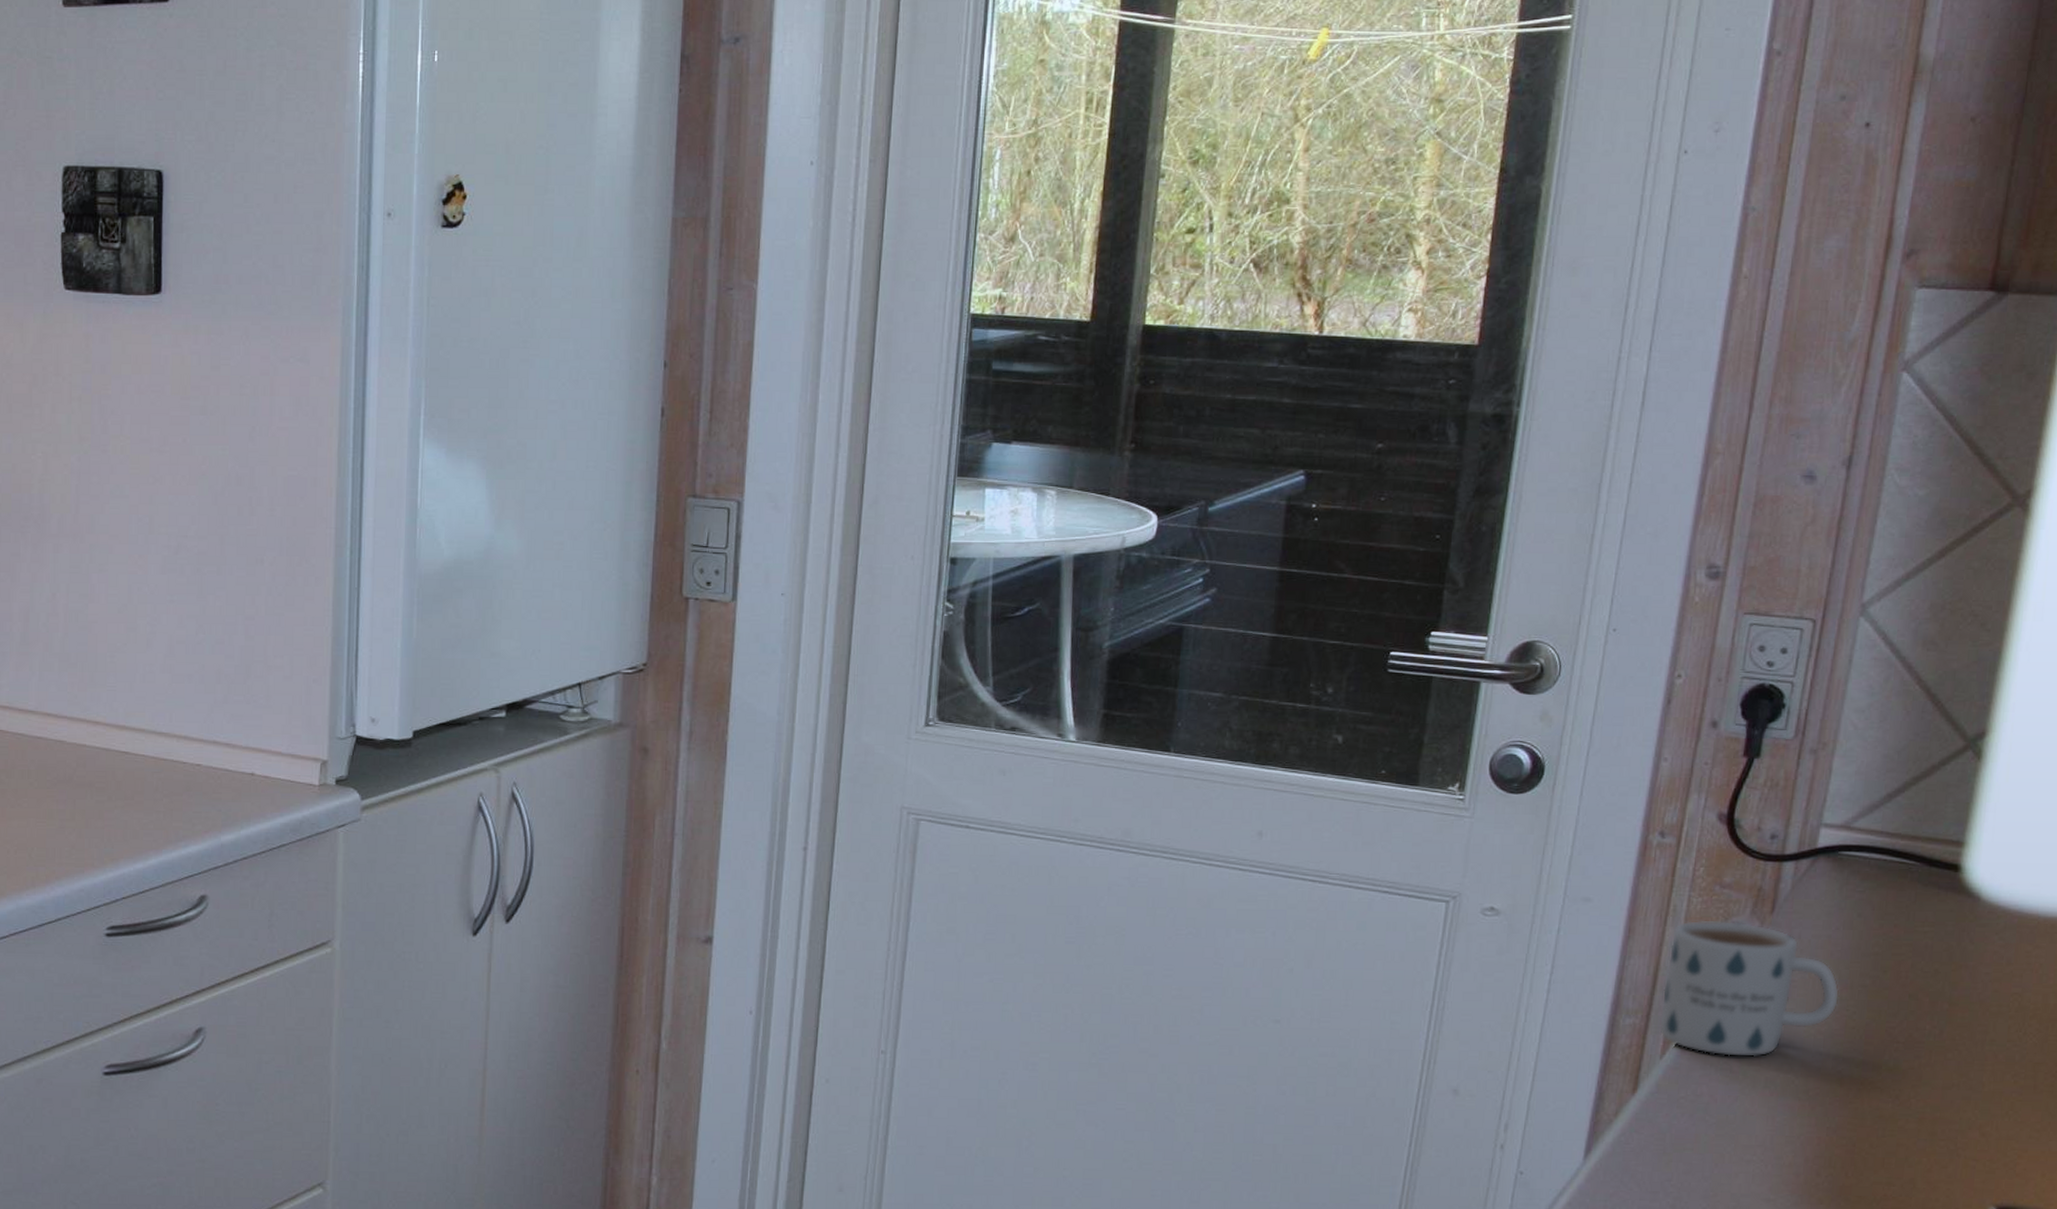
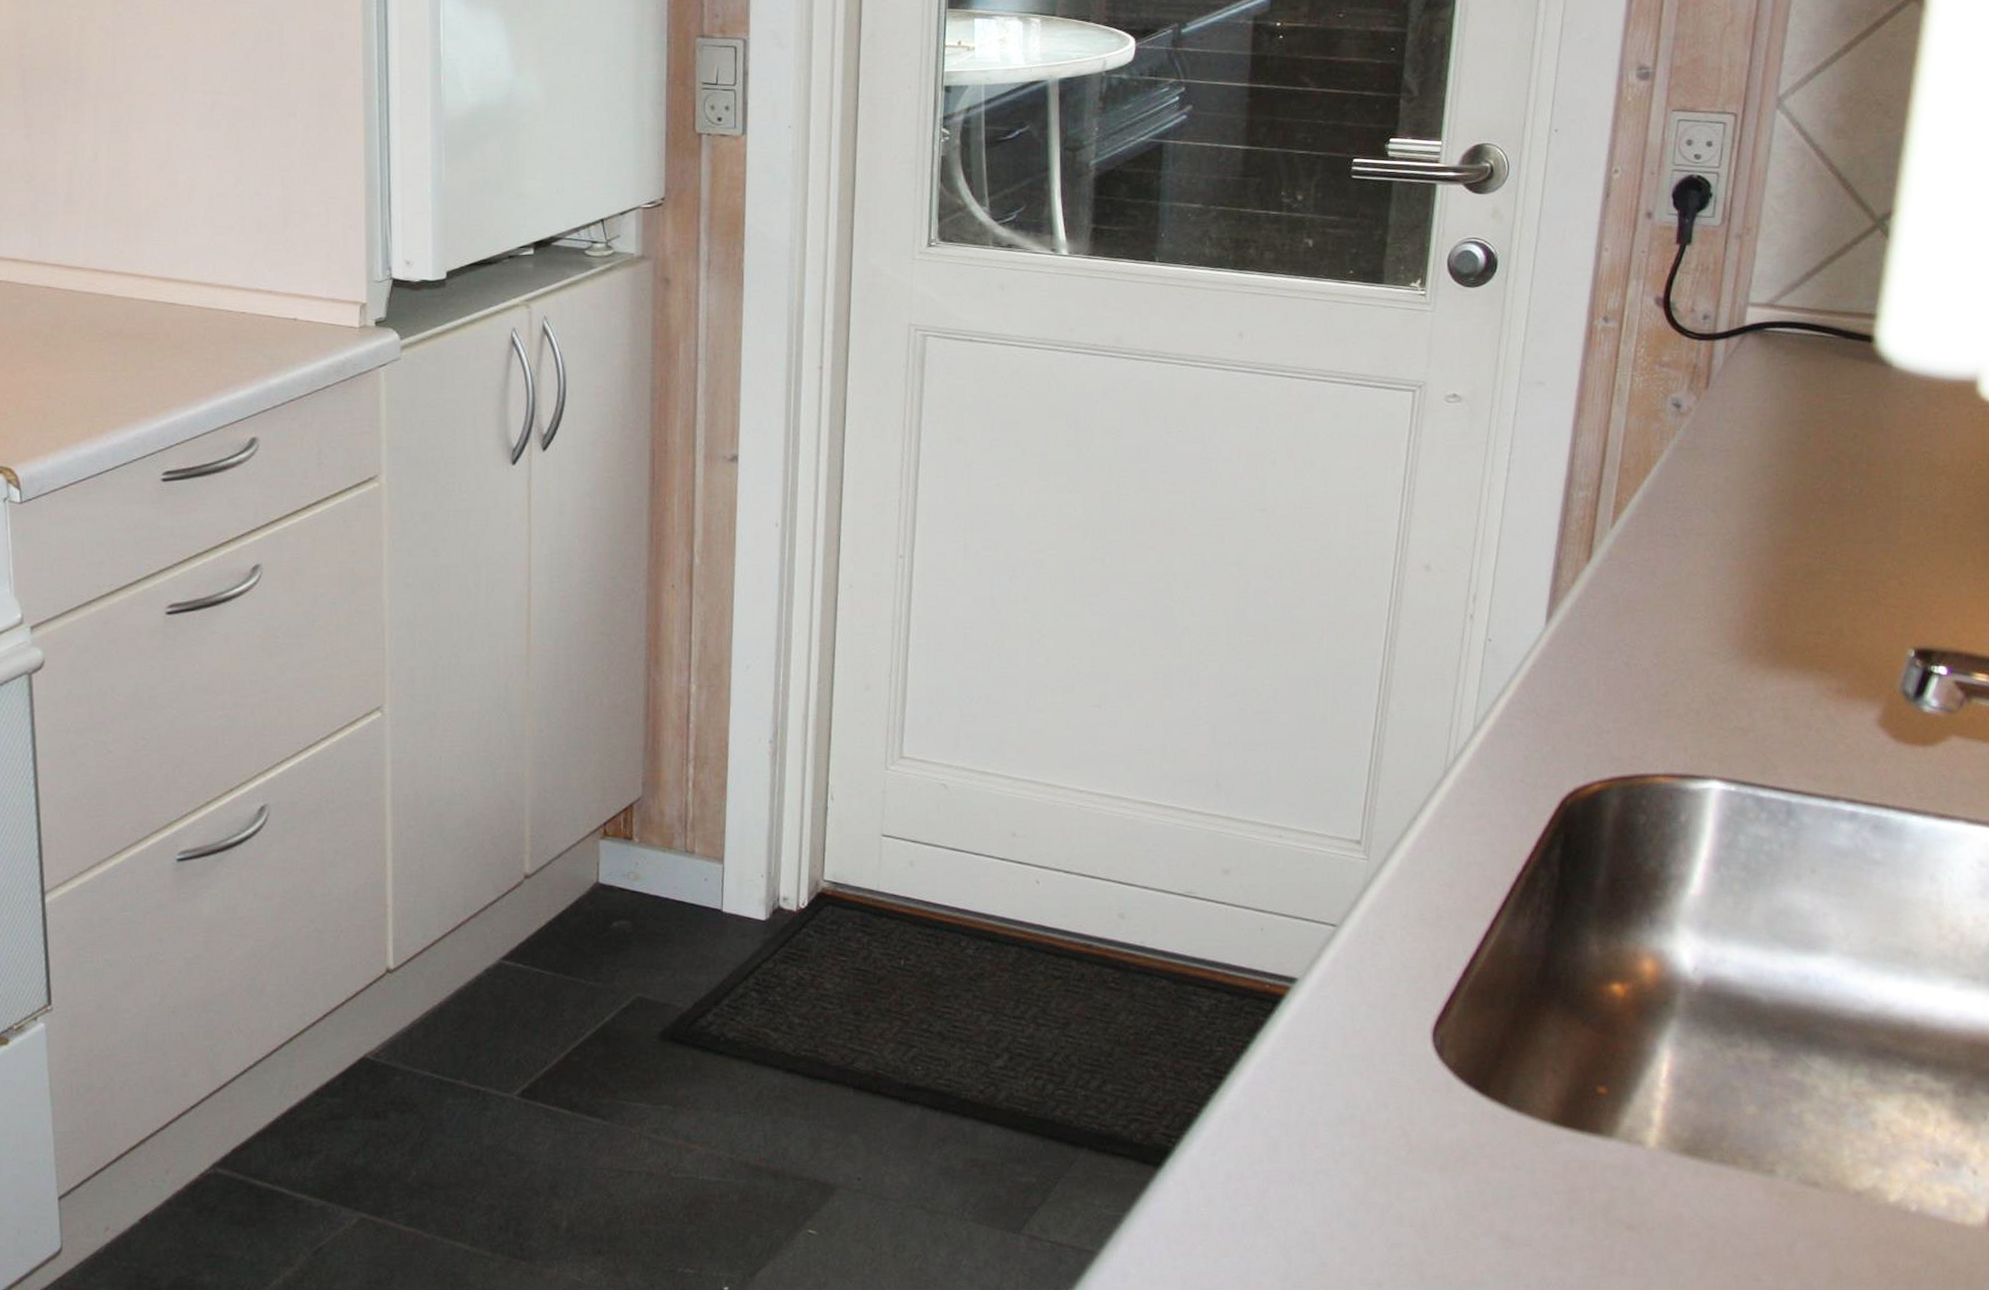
mug: present [1658,920,1840,1058] -> none [1608,396,1770,523]

